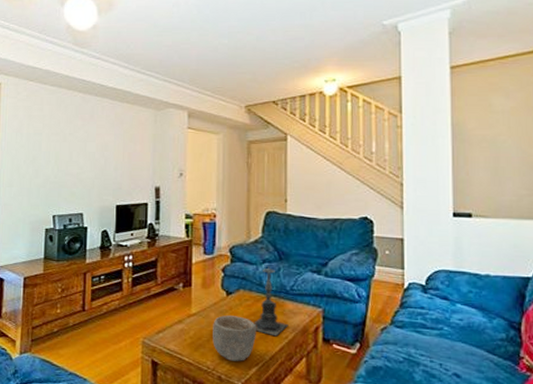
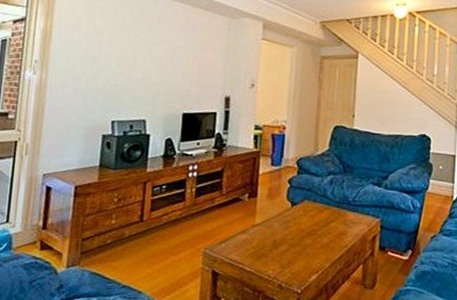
bowl: present [212,315,257,362] -> none [275,225,319,270]
candle holder: present [254,266,289,337] -> none [316,178,349,245]

